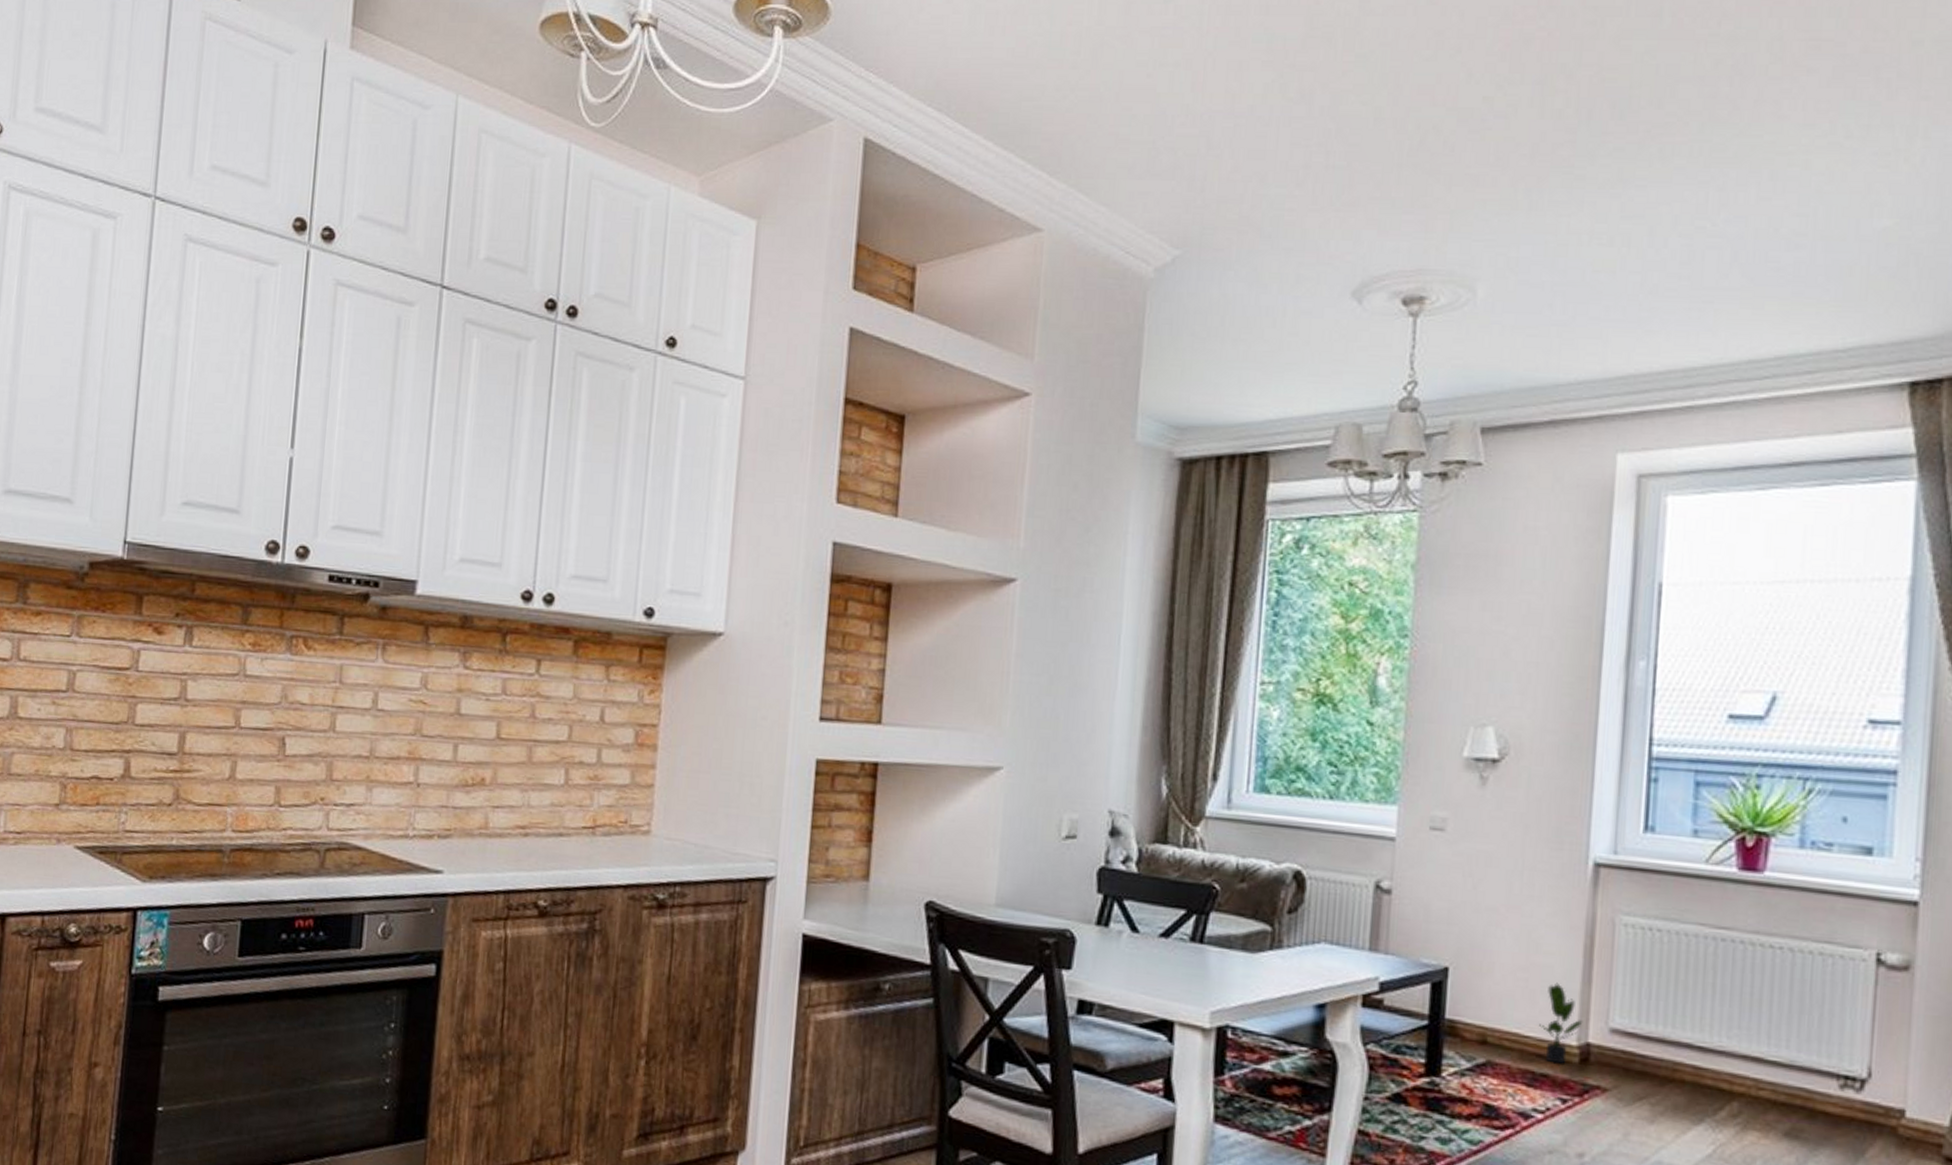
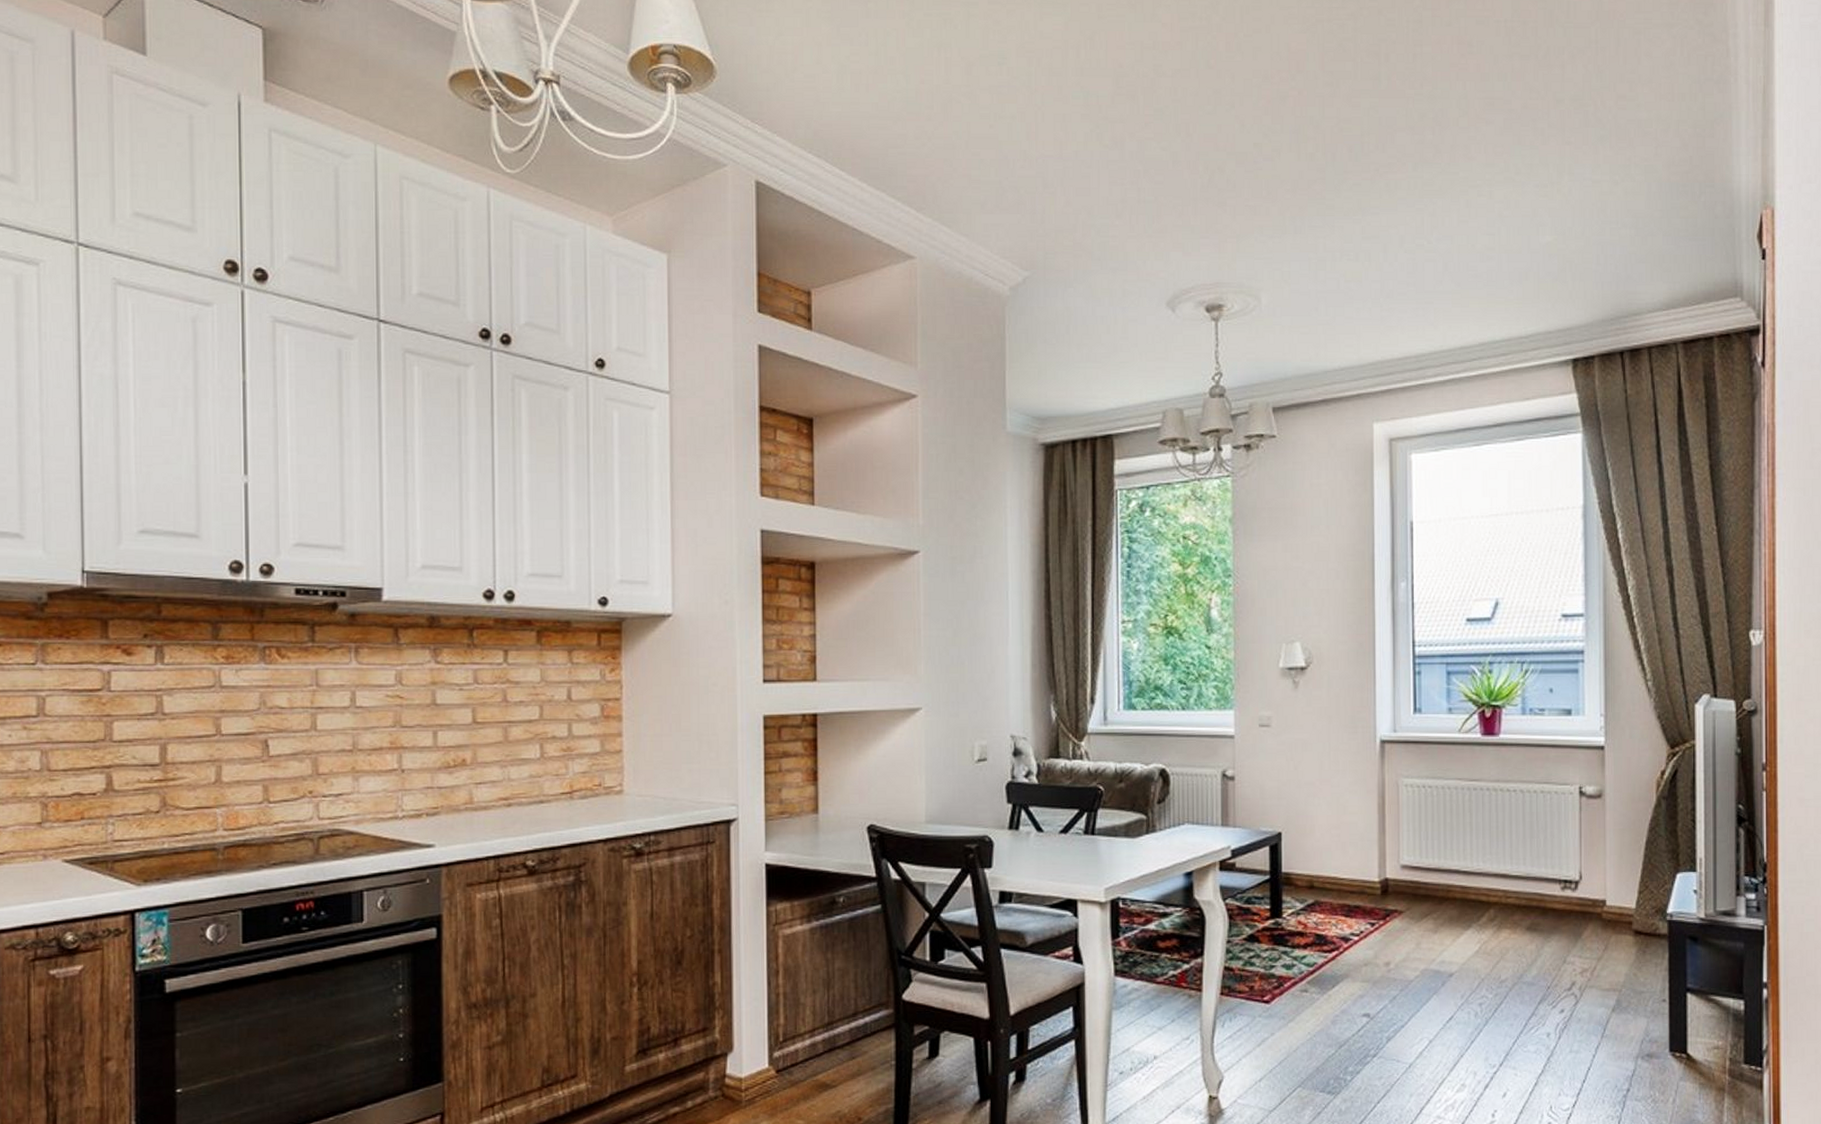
potted plant: present [1539,982,1583,1064] -> none [1351,835,1382,897]

